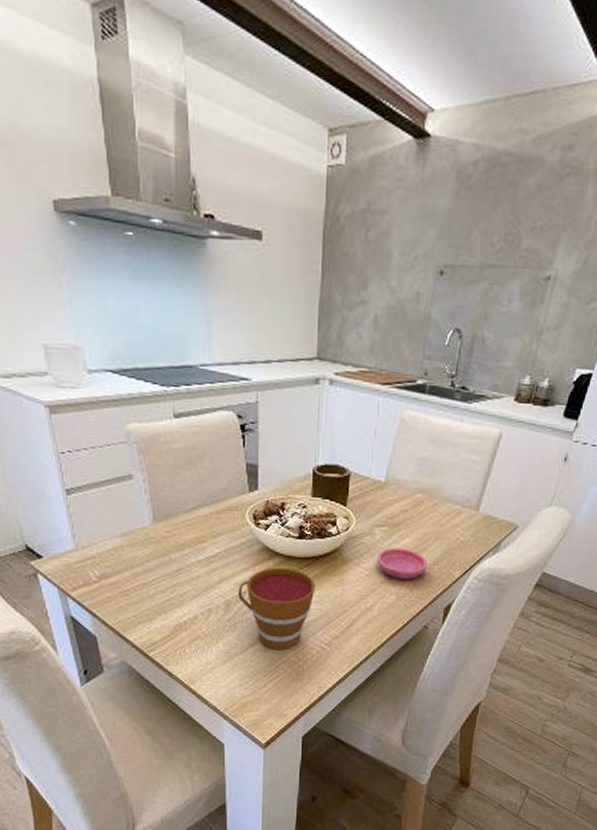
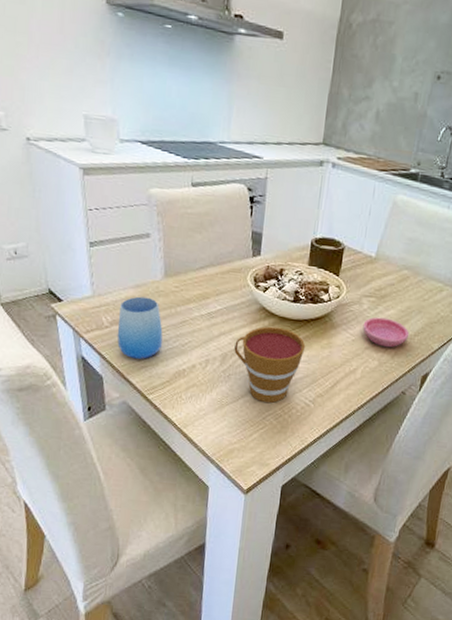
cup: none [106,545,159,615] -> present [117,296,163,360]

